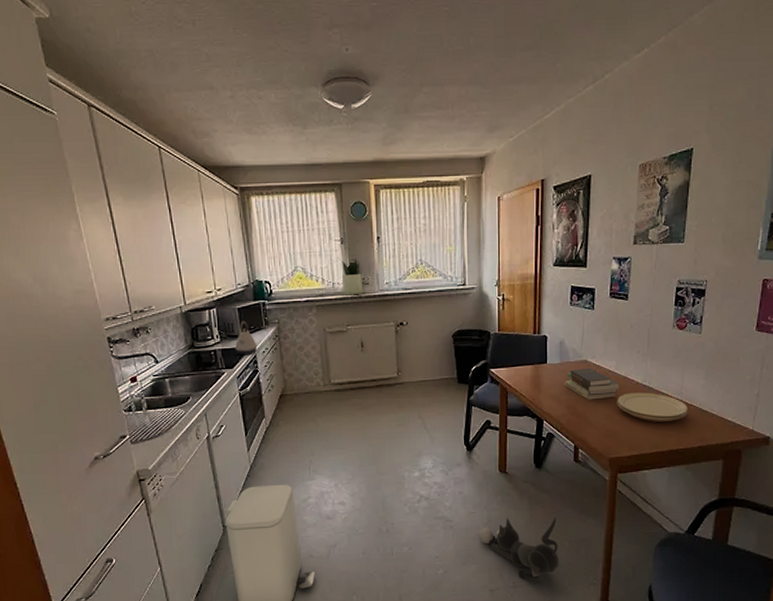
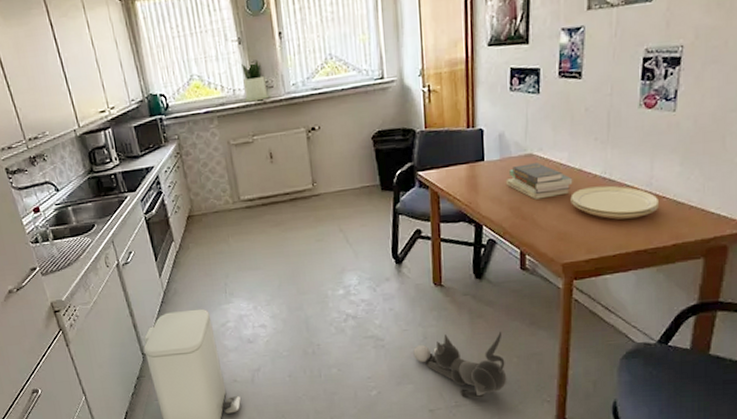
kettle: present [234,321,258,356] -> none [135,139,159,177]

